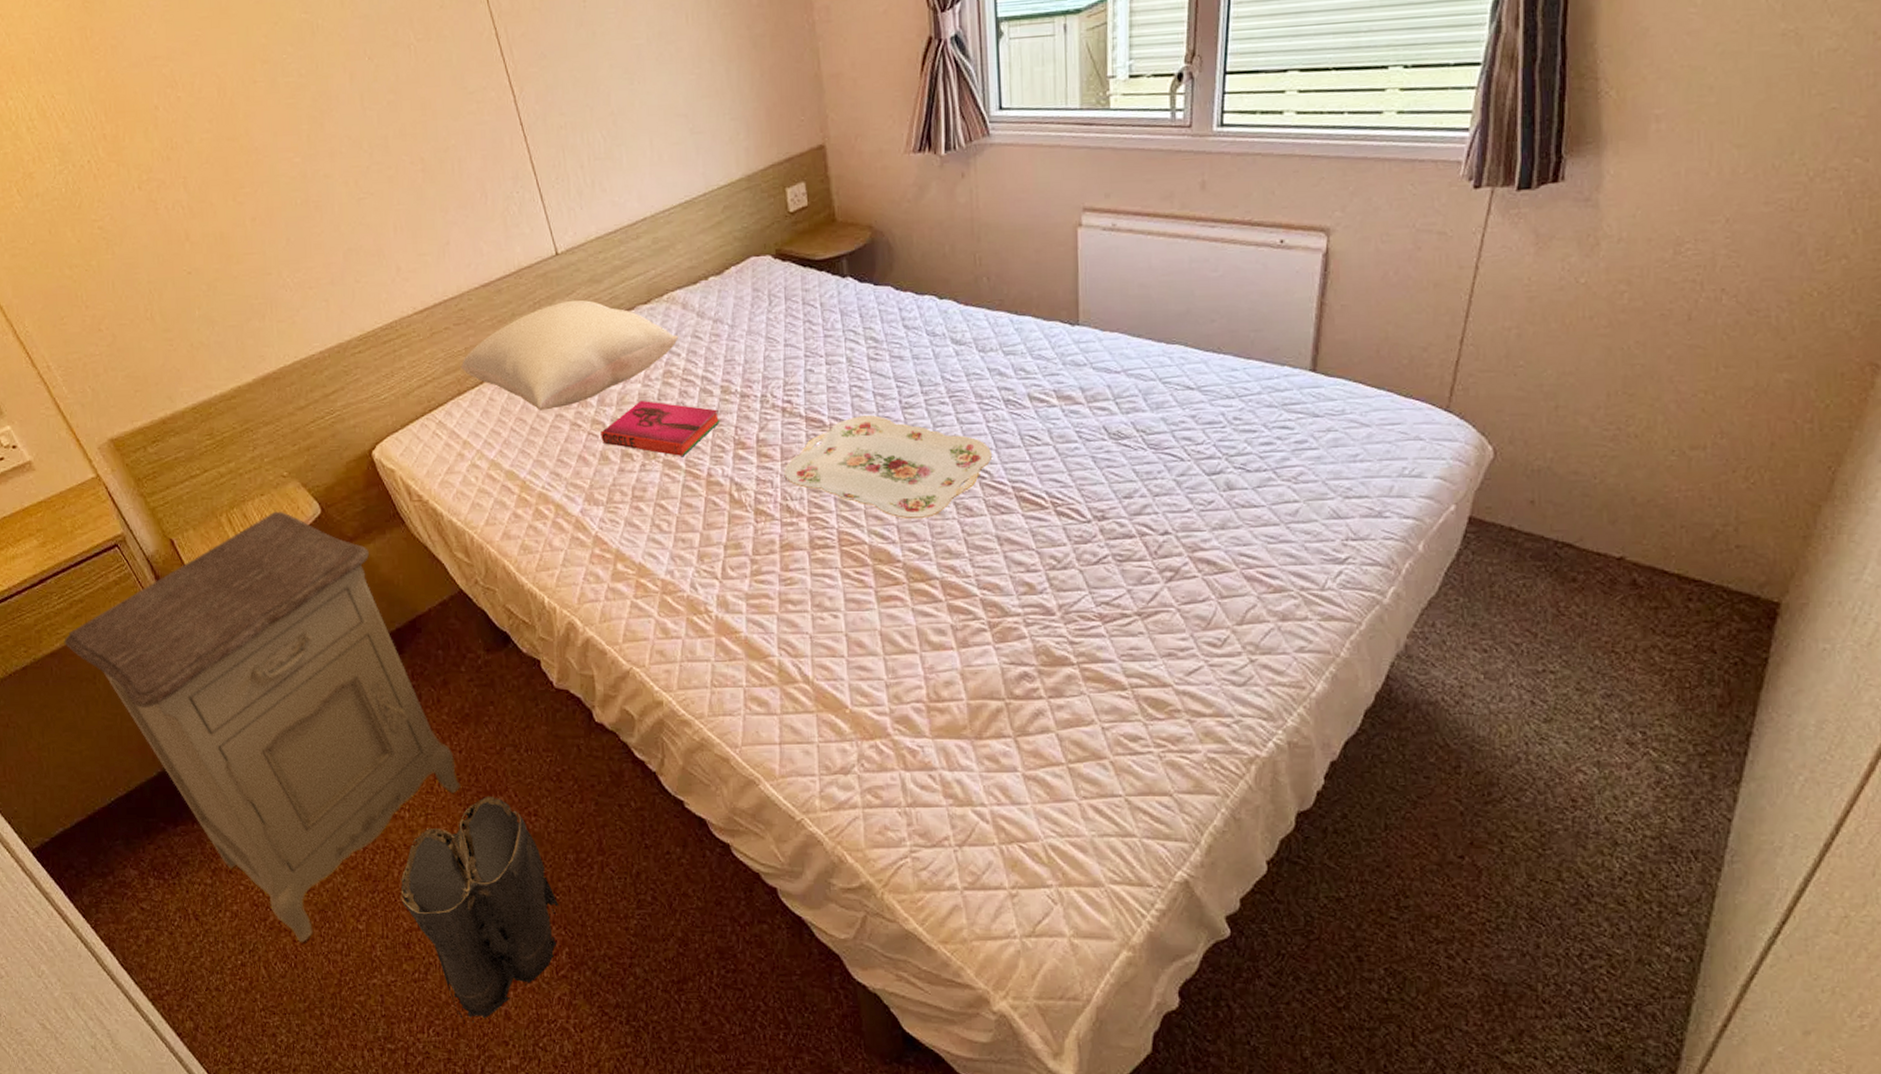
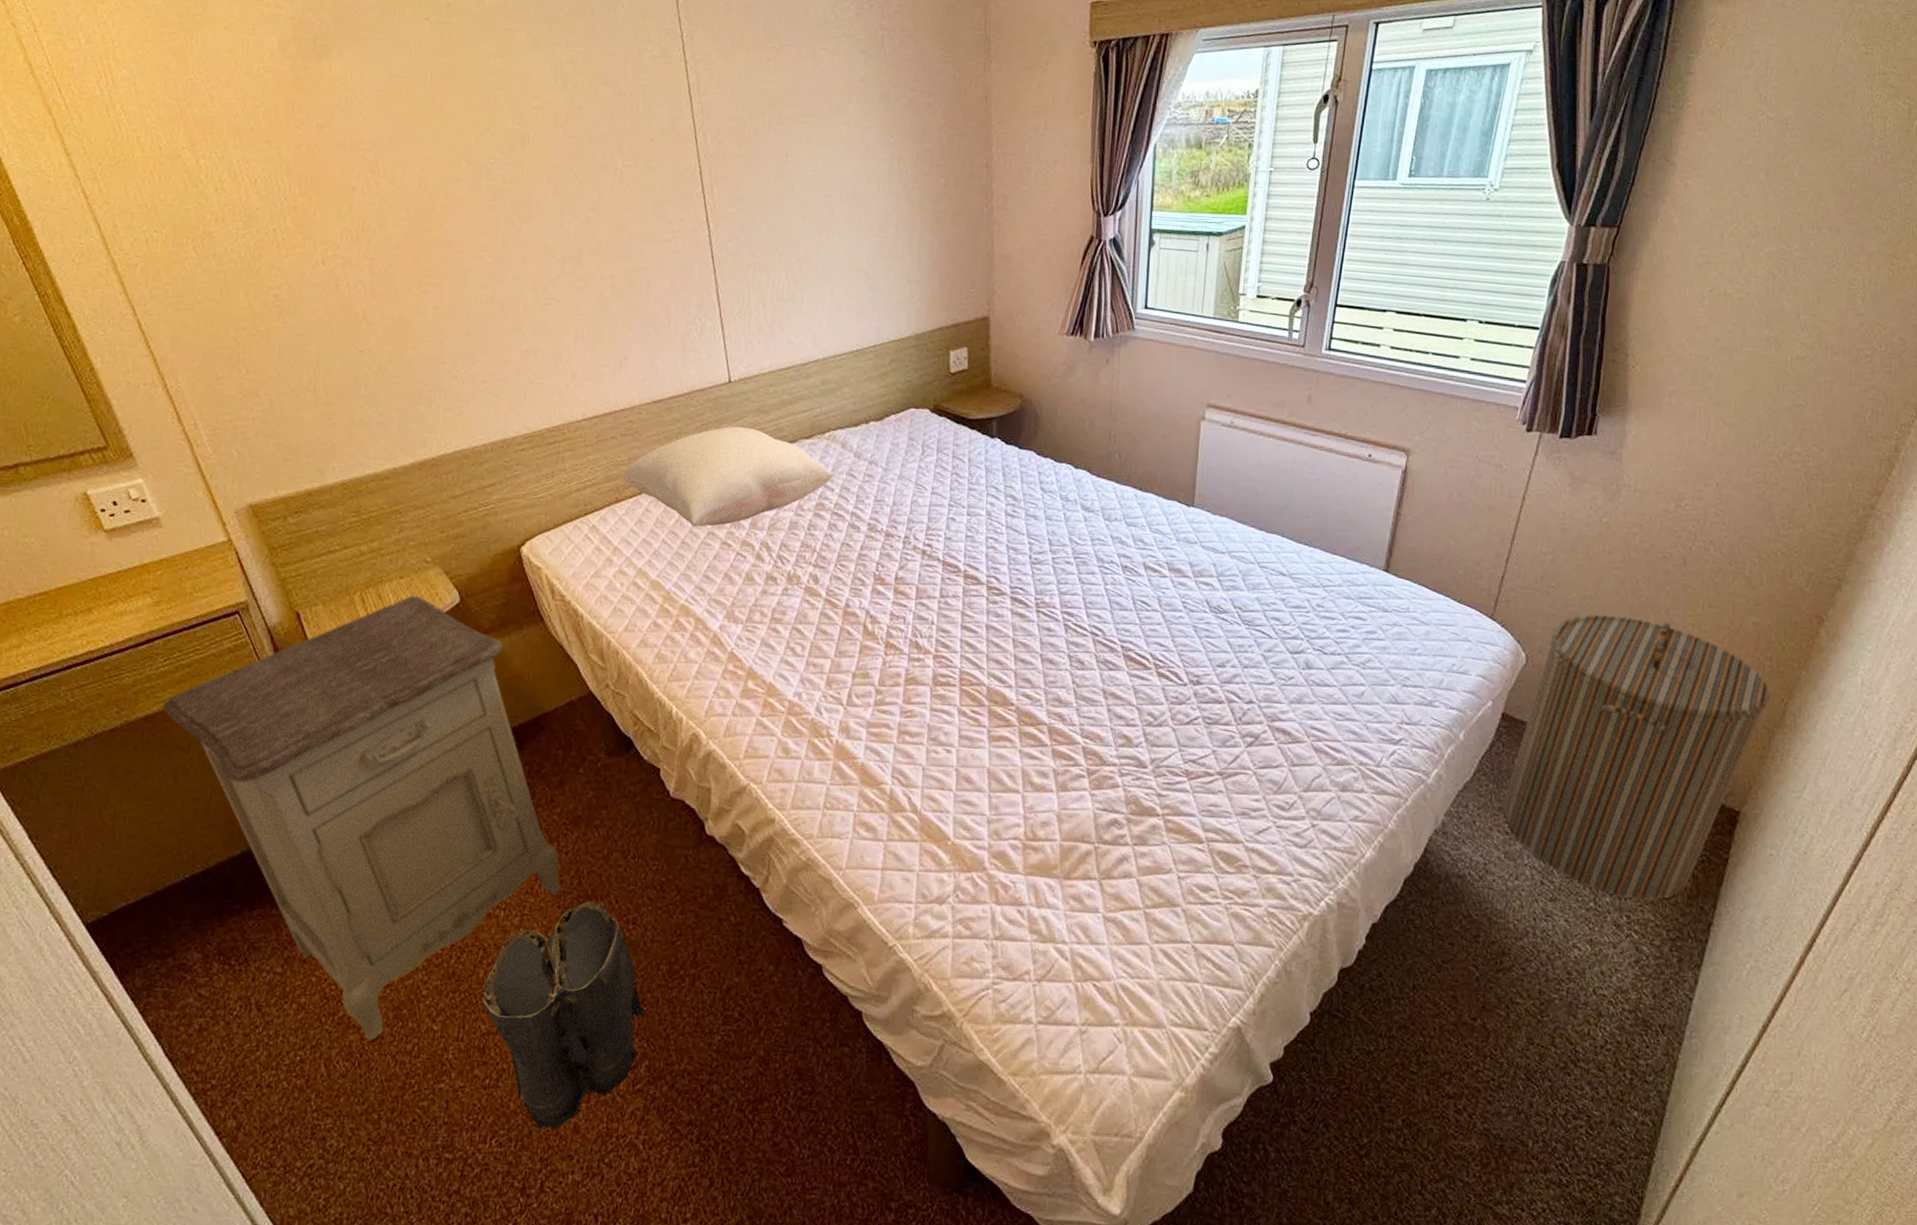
hardback book: present [601,400,720,457] -> none [748,527,864,586]
serving tray: present [784,415,993,519] -> none [916,566,1107,668]
laundry hamper: none [1477,390,1812,713] -> present [1502,614,1770,900]

